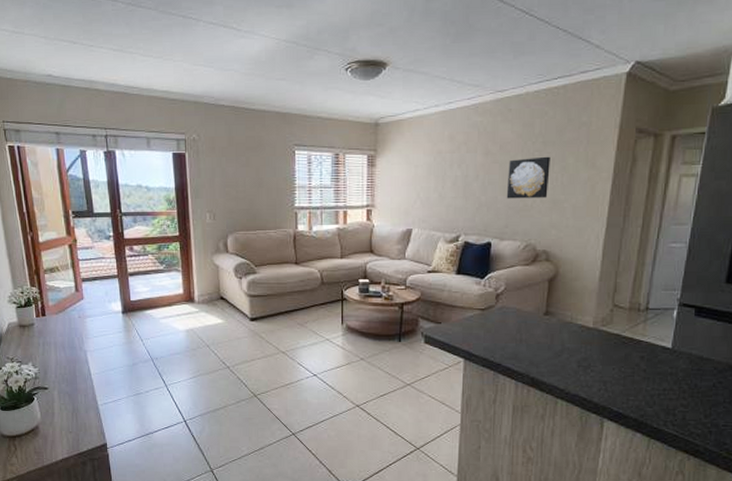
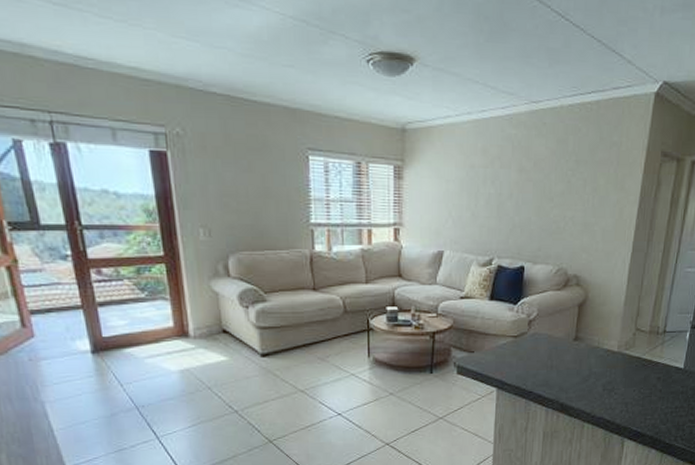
wall art: present [506,156,551,199] -> none [540,176,583,221]

